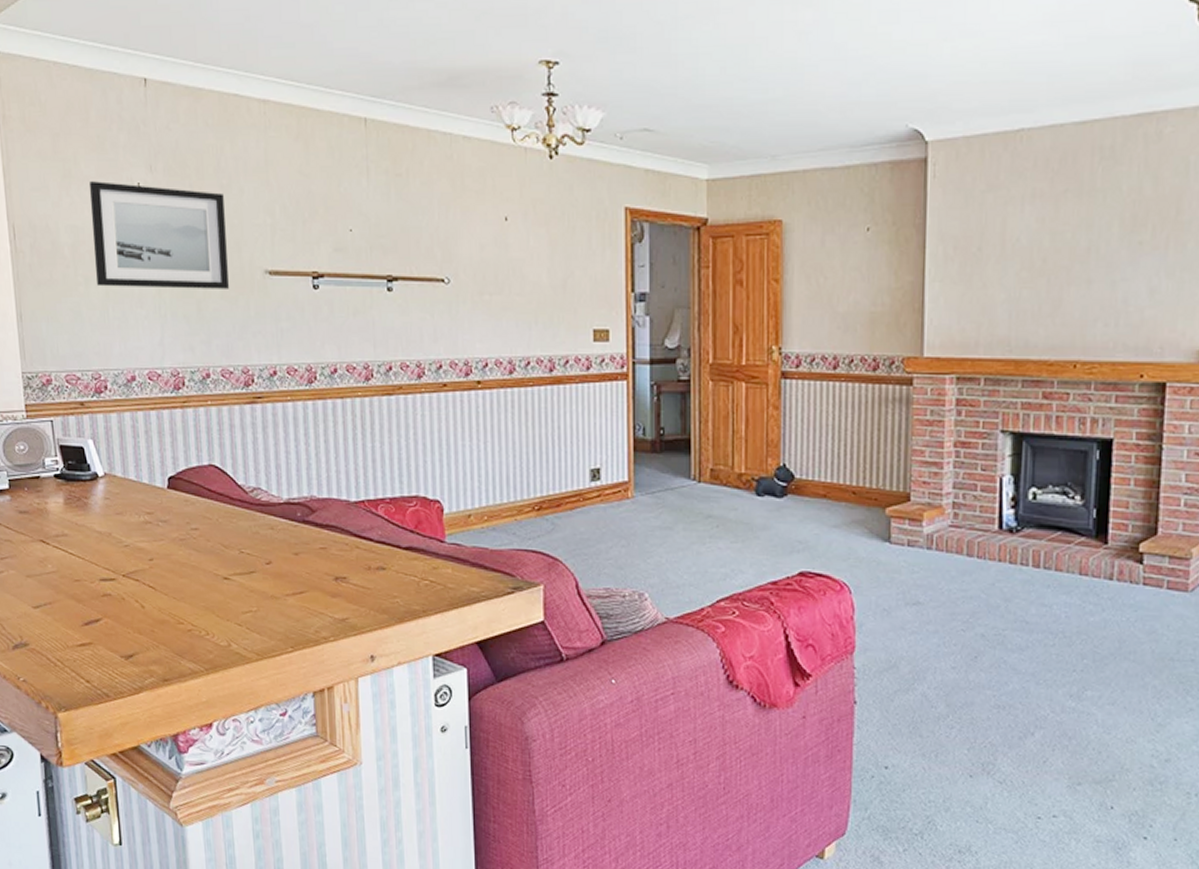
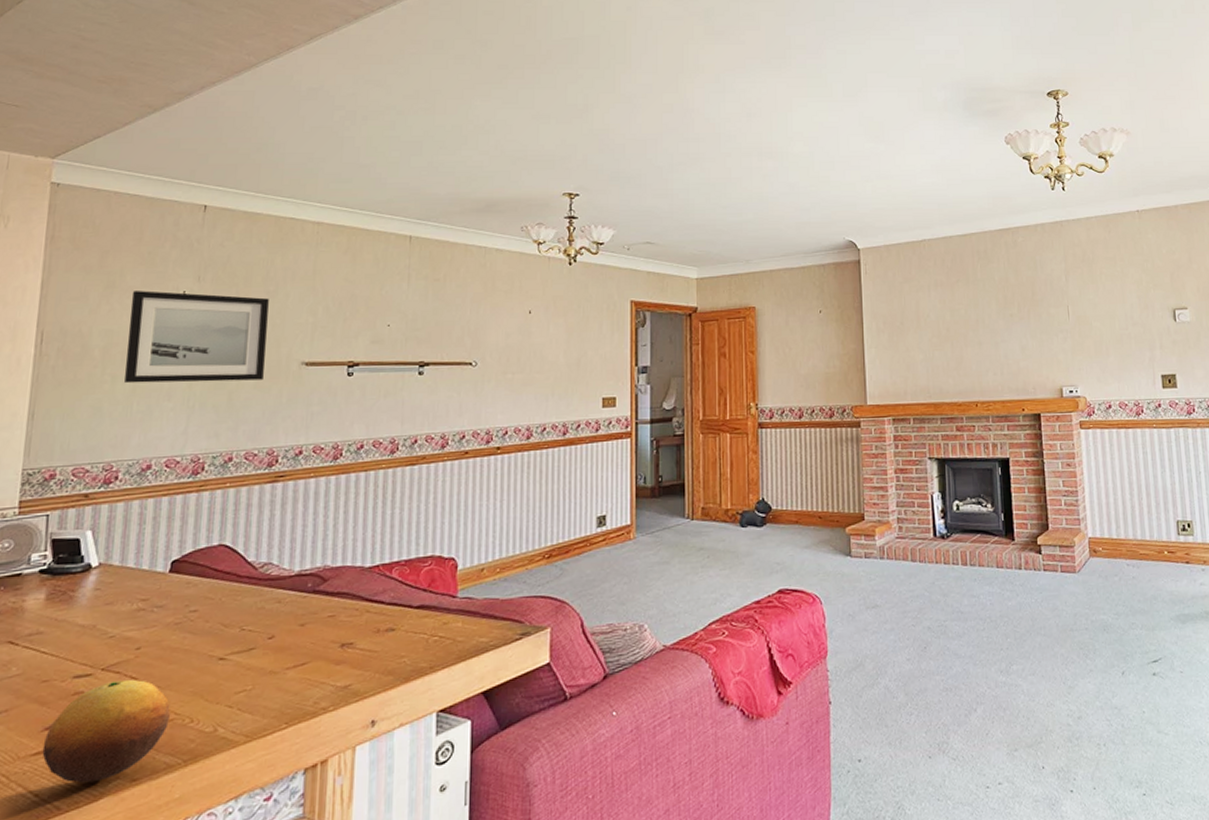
fruit: none [85,587,189,677] -> present [42,679,171,783]

